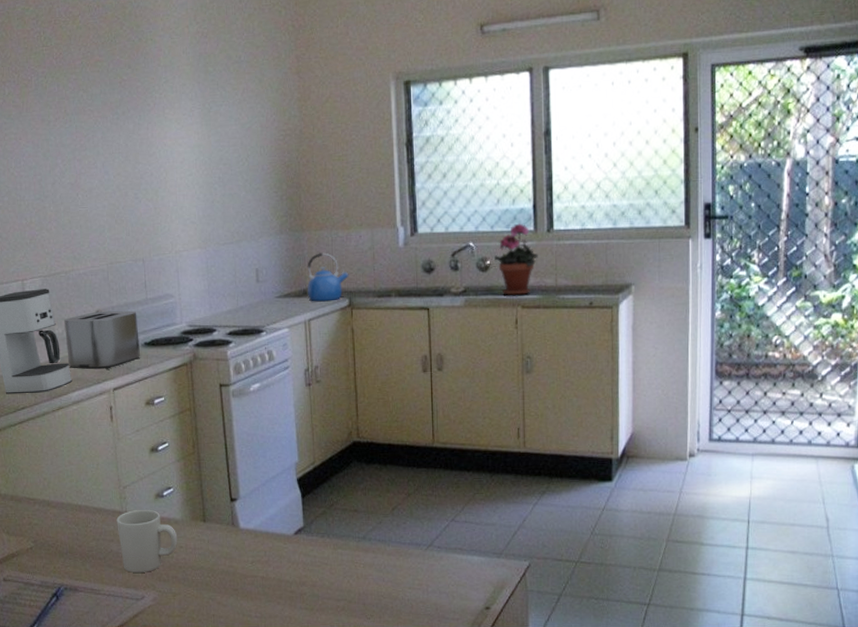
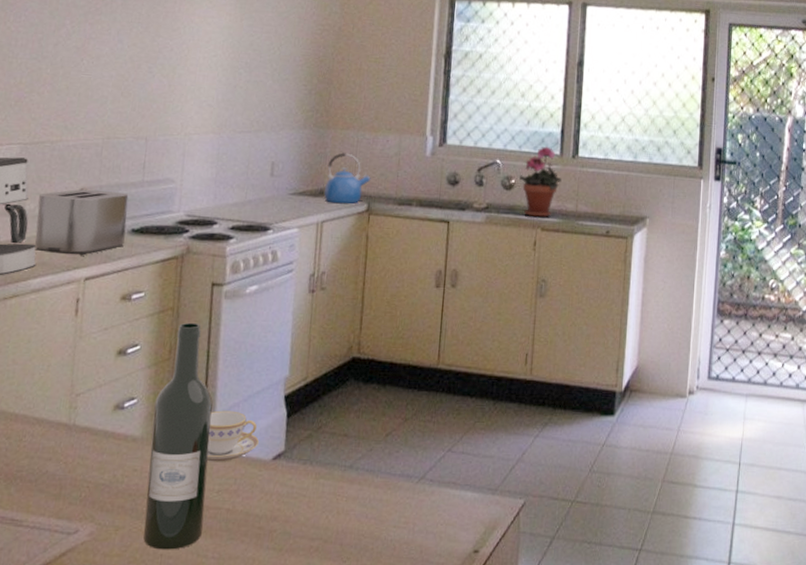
mug: present [116,509,178,574] -> none [58,422,133,501]
wine bottle: none [188,420,244,611] -> present [143,322,213,550]
teacup: none [235,494,280,538] -> present [206,410,259,462]

